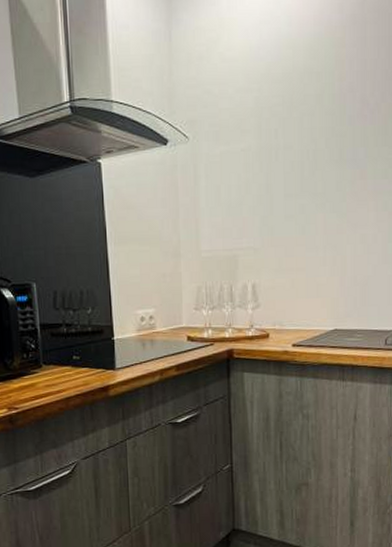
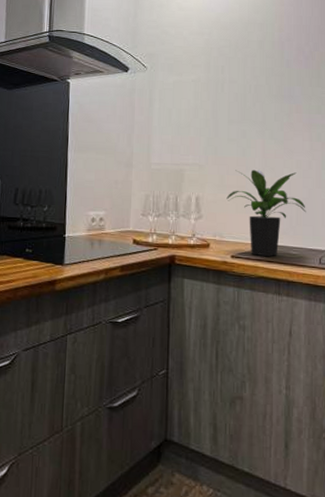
potted plant: none [285,248,371,343] -> present [226,169,306,257]

